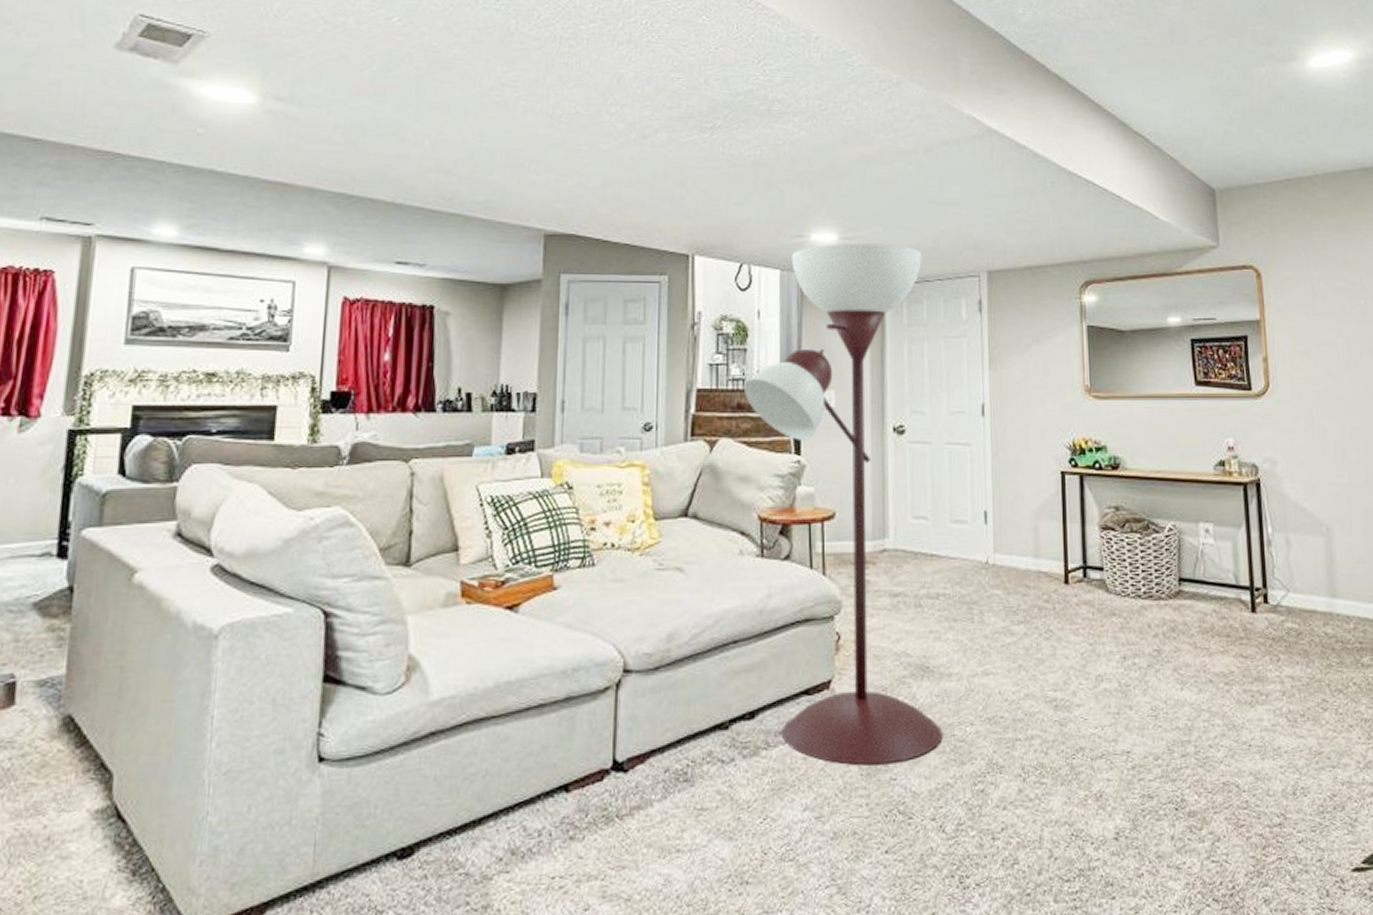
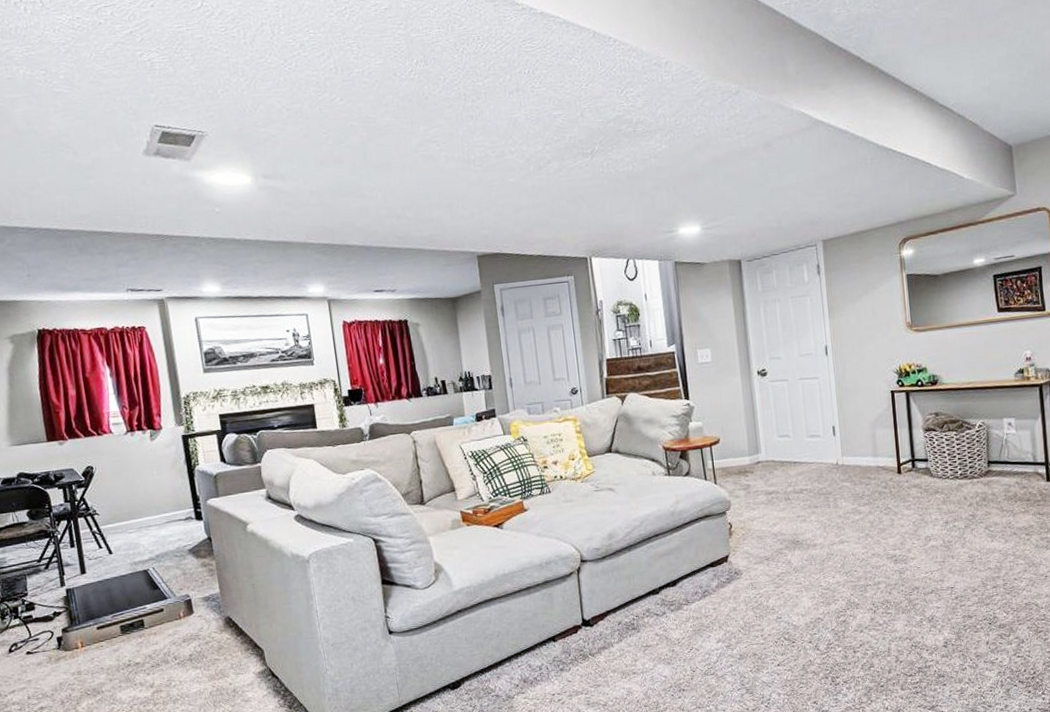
floor lamp: present [744,243,943,766] -> none [641,228,813,611]

